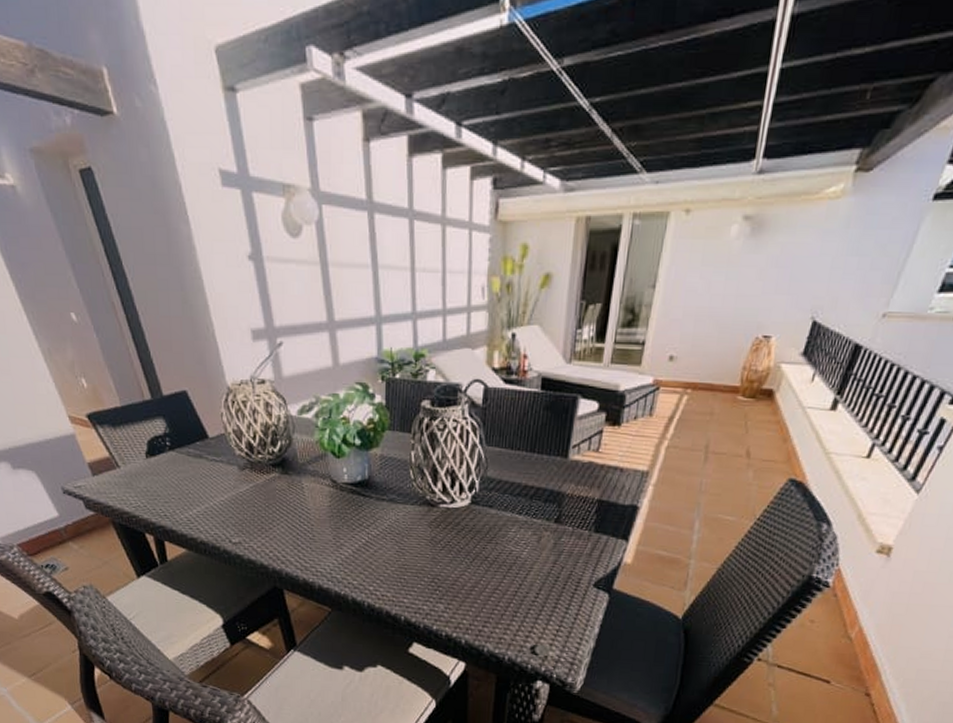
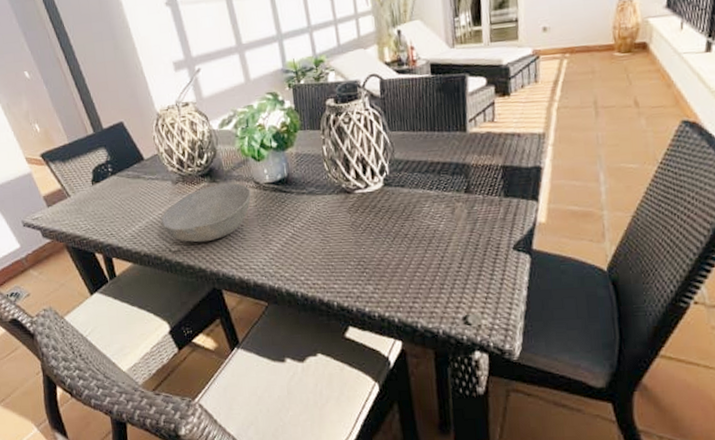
bowl: none [222,477,326,538] -> present [160,183,251,243]

